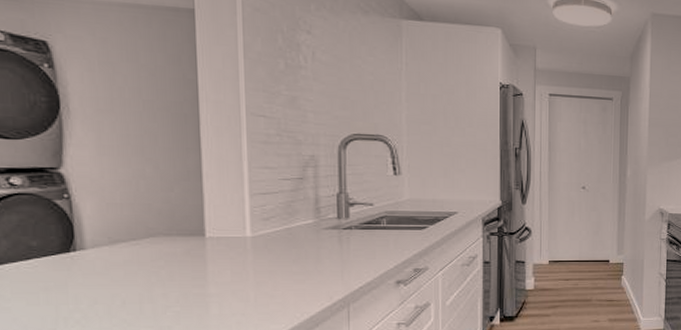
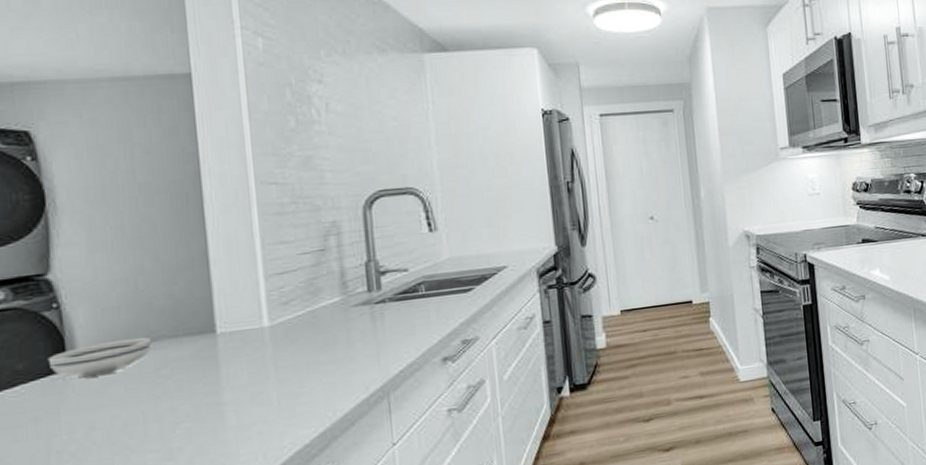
bowl: none [58,231,149,260] -> present [47,337,152,378]

